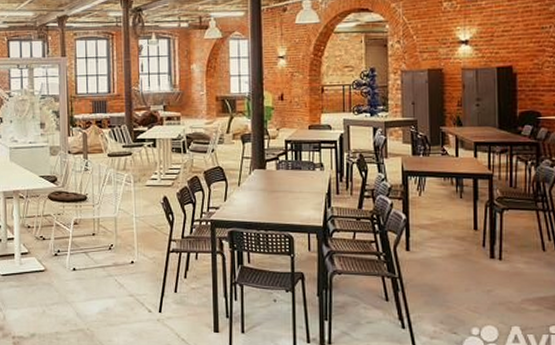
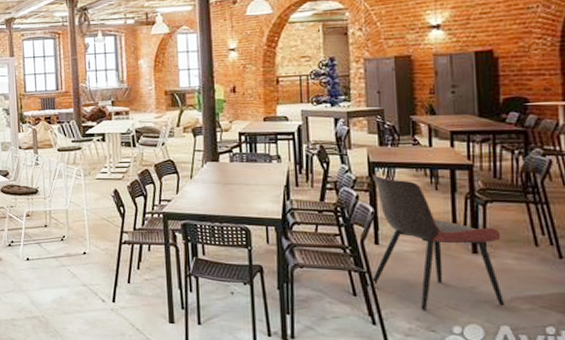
dining chair: none [401,183,517,313] -> present [370,175,506,310]

